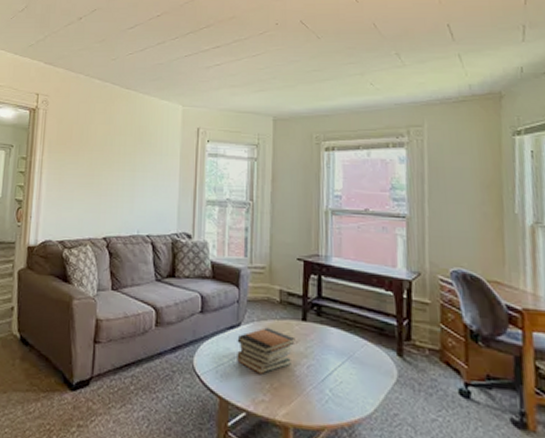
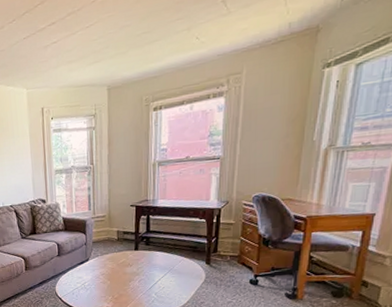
book stack: present [237,327,296,374] -> none [86,259,130,291]

